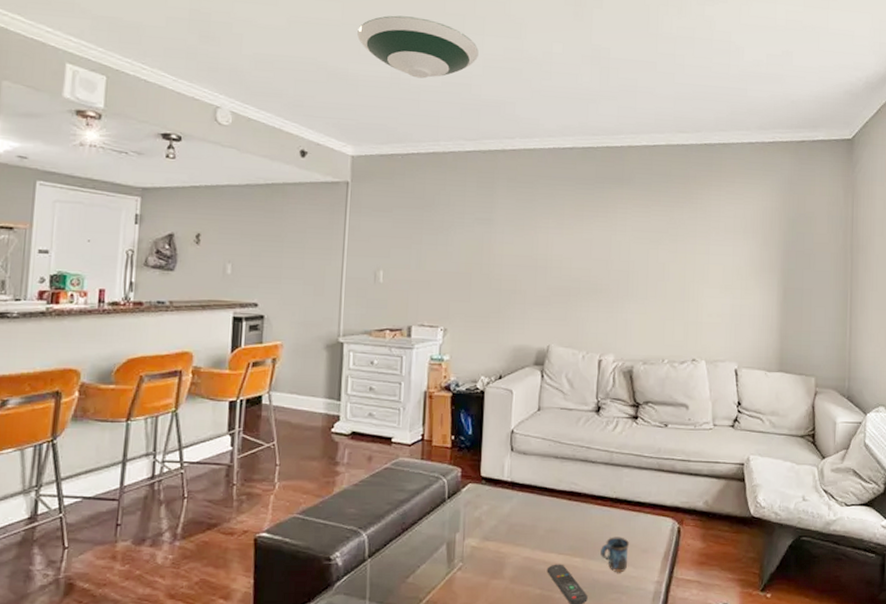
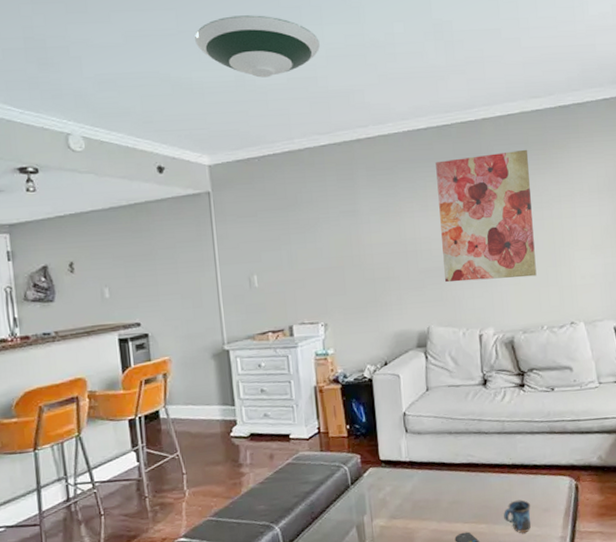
wall art: none [571,181,670,308] -> present [436,149,537,283]

